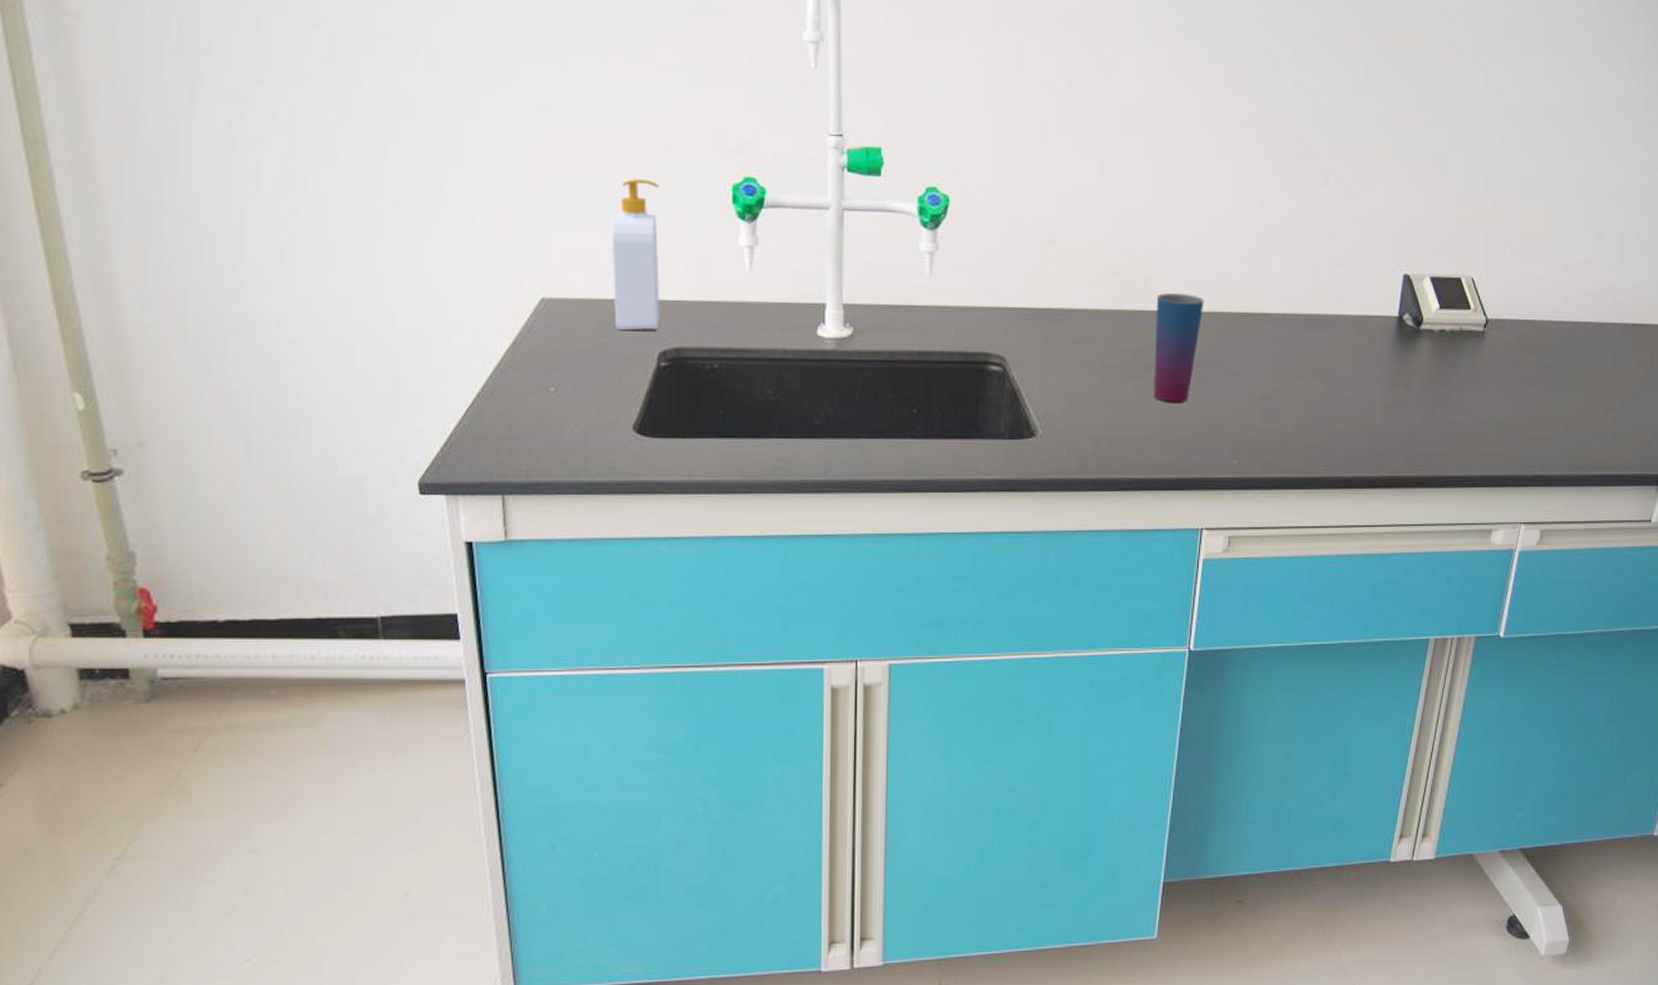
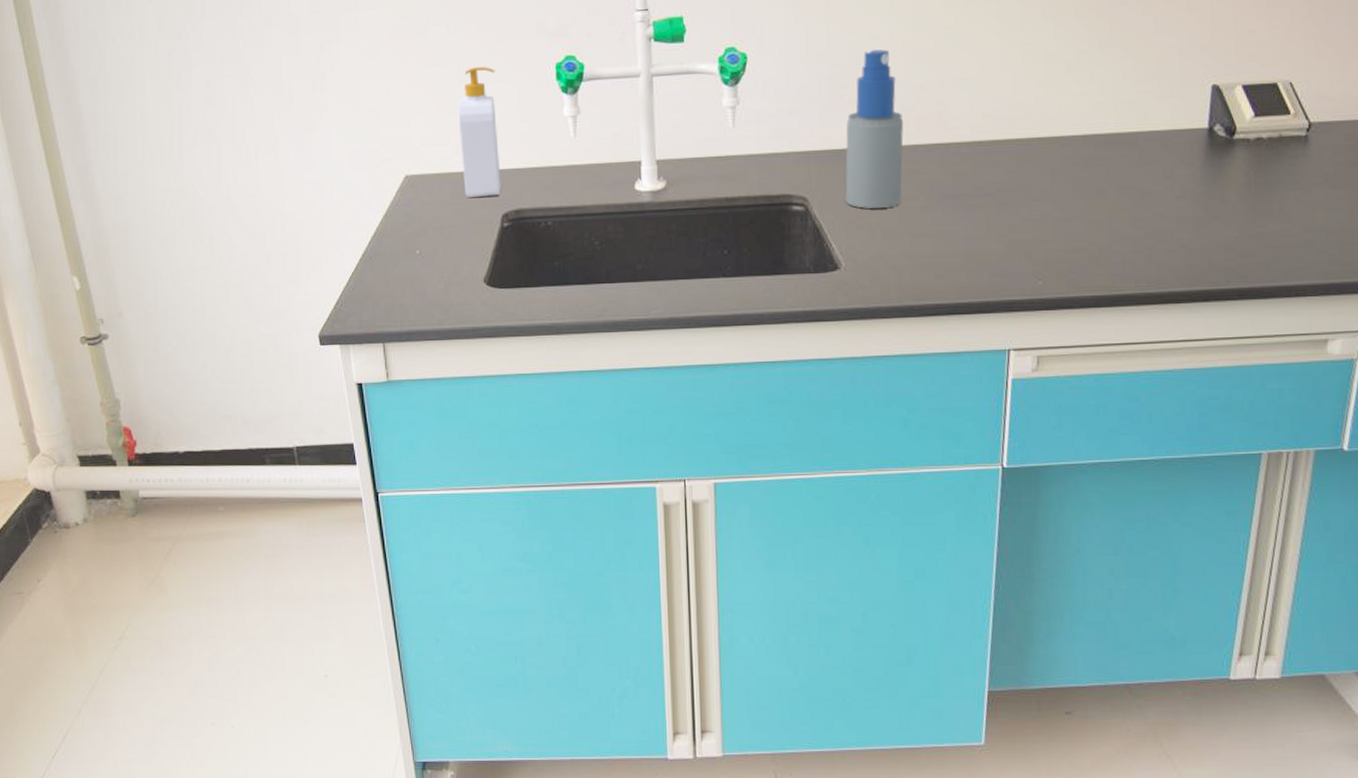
spray bottle: none [1046,206,1110,374] -> present [845,49,904,209]
cup: present [1154,292,1204,402] -> none [951,123,1000,229]

